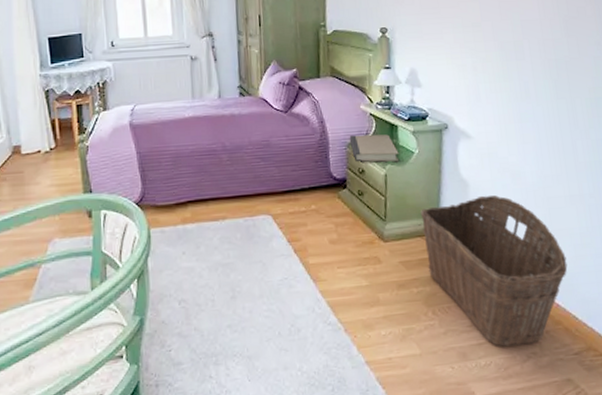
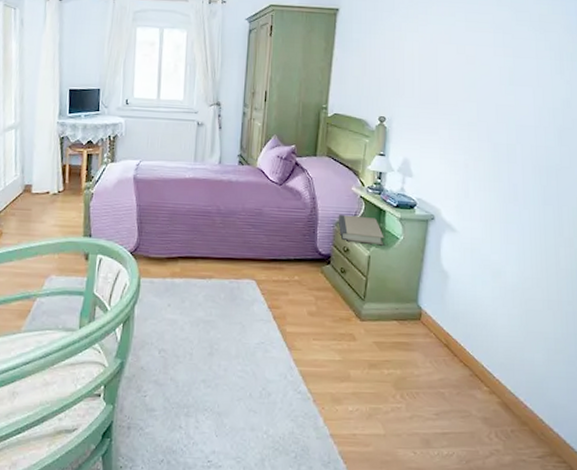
wicker basket: present [420,195,568,347] -> none [398,288,539,441]

